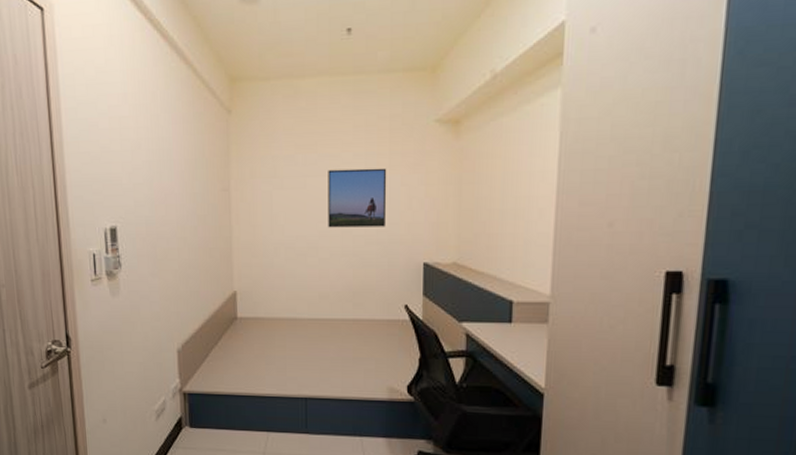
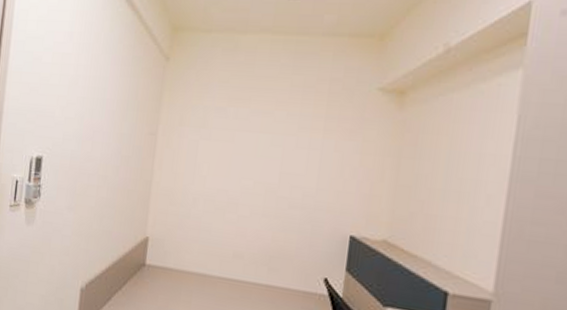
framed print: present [328,168,387,228] -> none [252,126,321,192]

